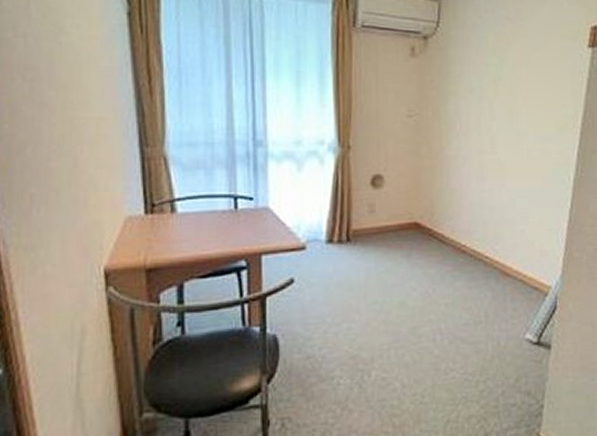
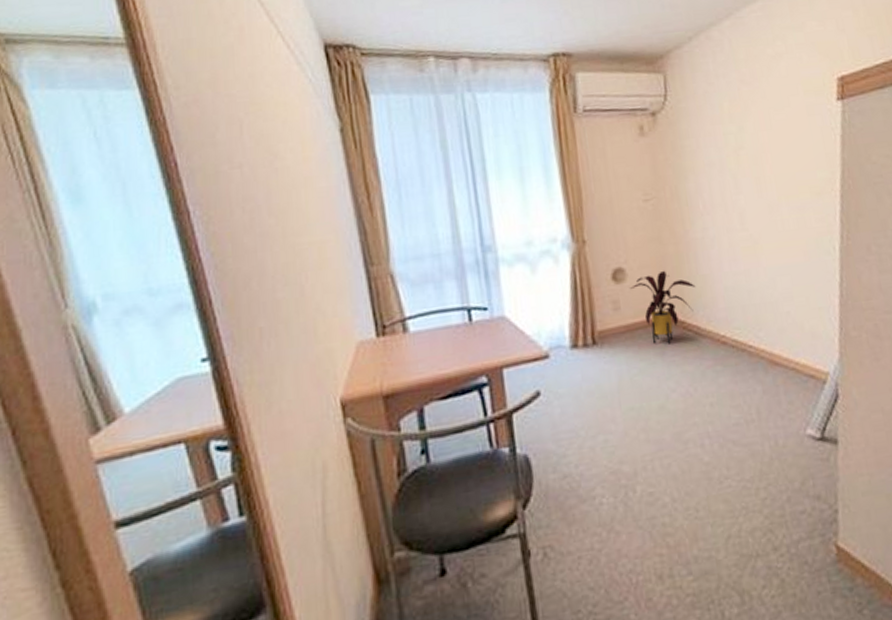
house plant: none [386,181,445,248] -> present [630,270,696,345]

